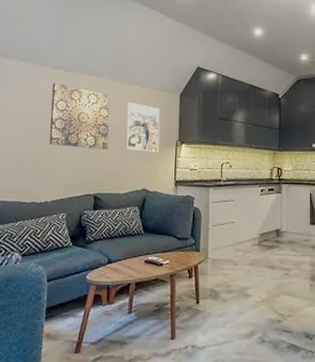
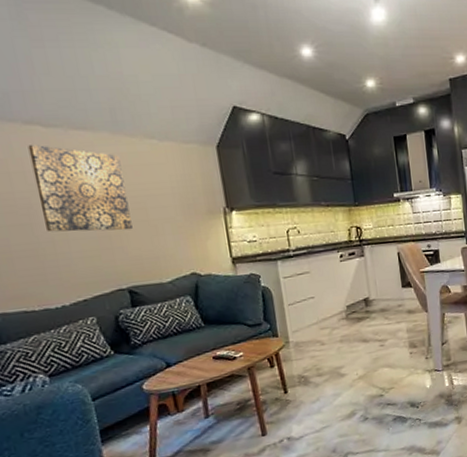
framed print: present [125,101,160,152] -> none [145,162,203,227]

